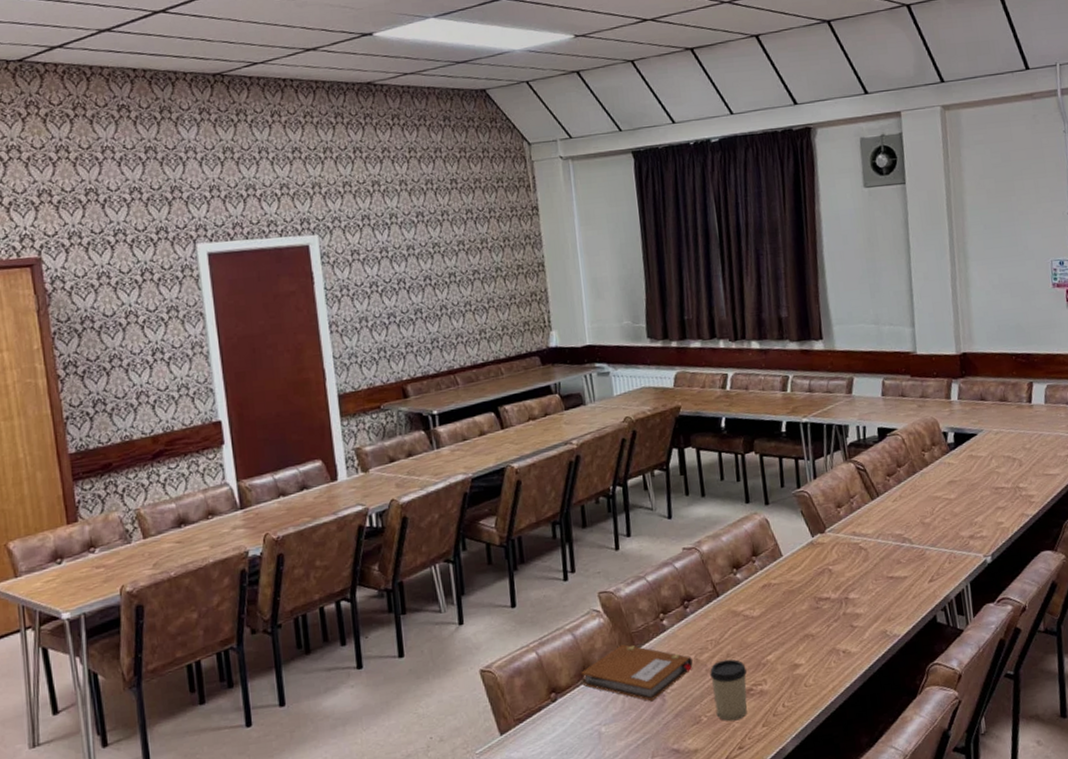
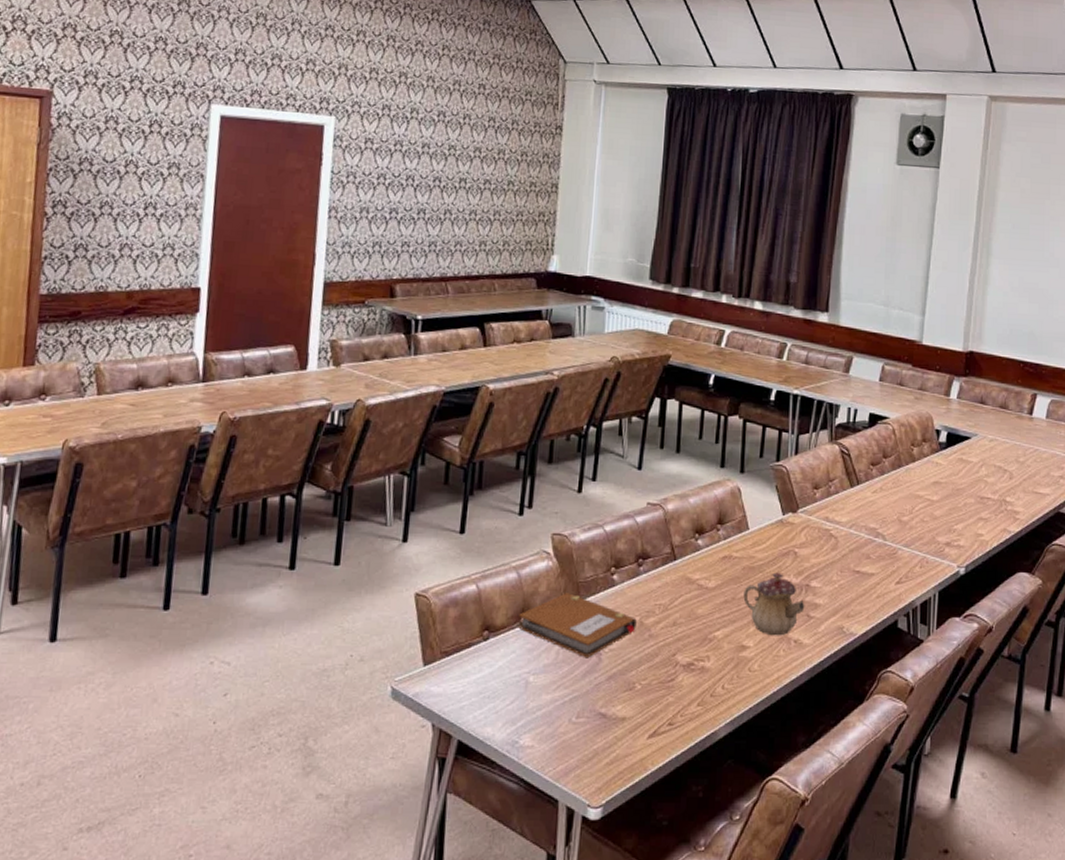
cup: present [710,659,747,722] -> none [651,628,691,694]
teapot: none [787,591,848,651] -> present [743,572,805,636]

